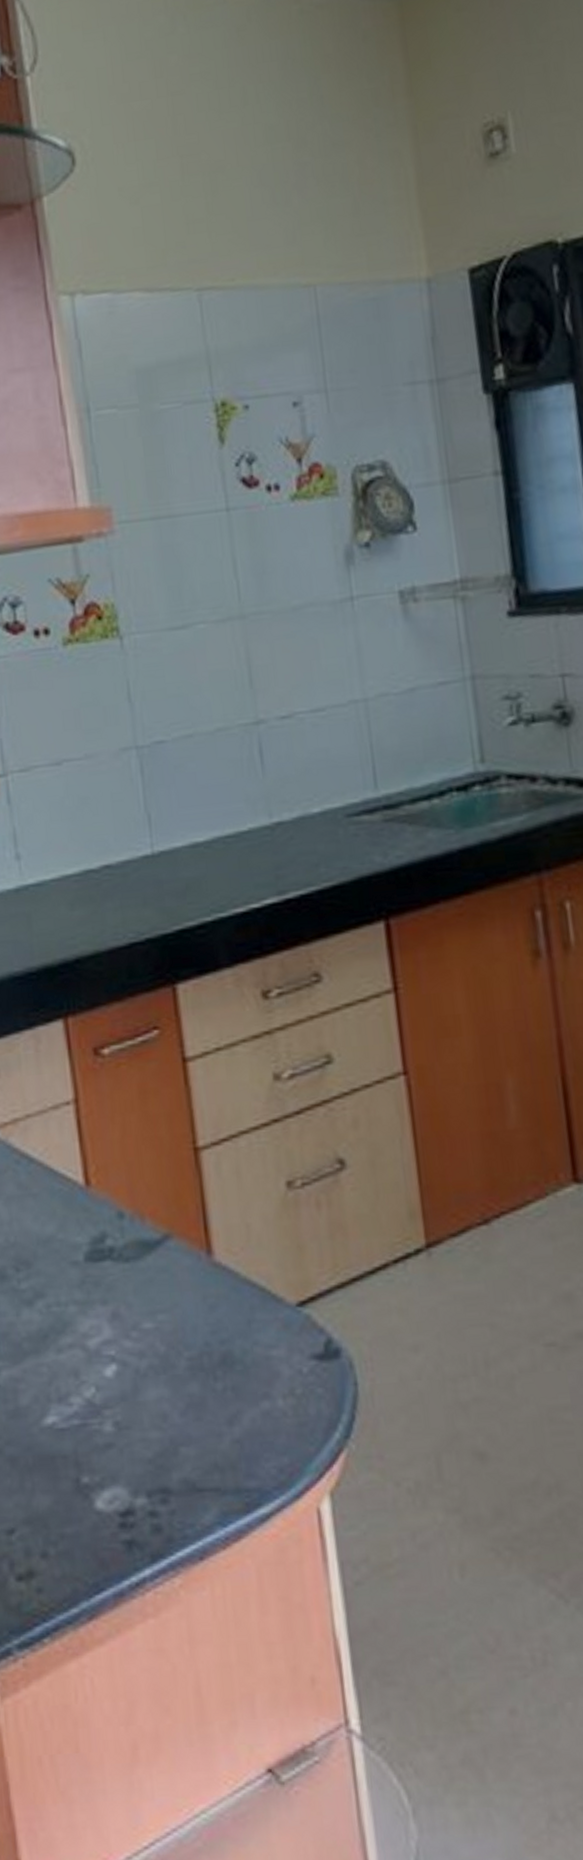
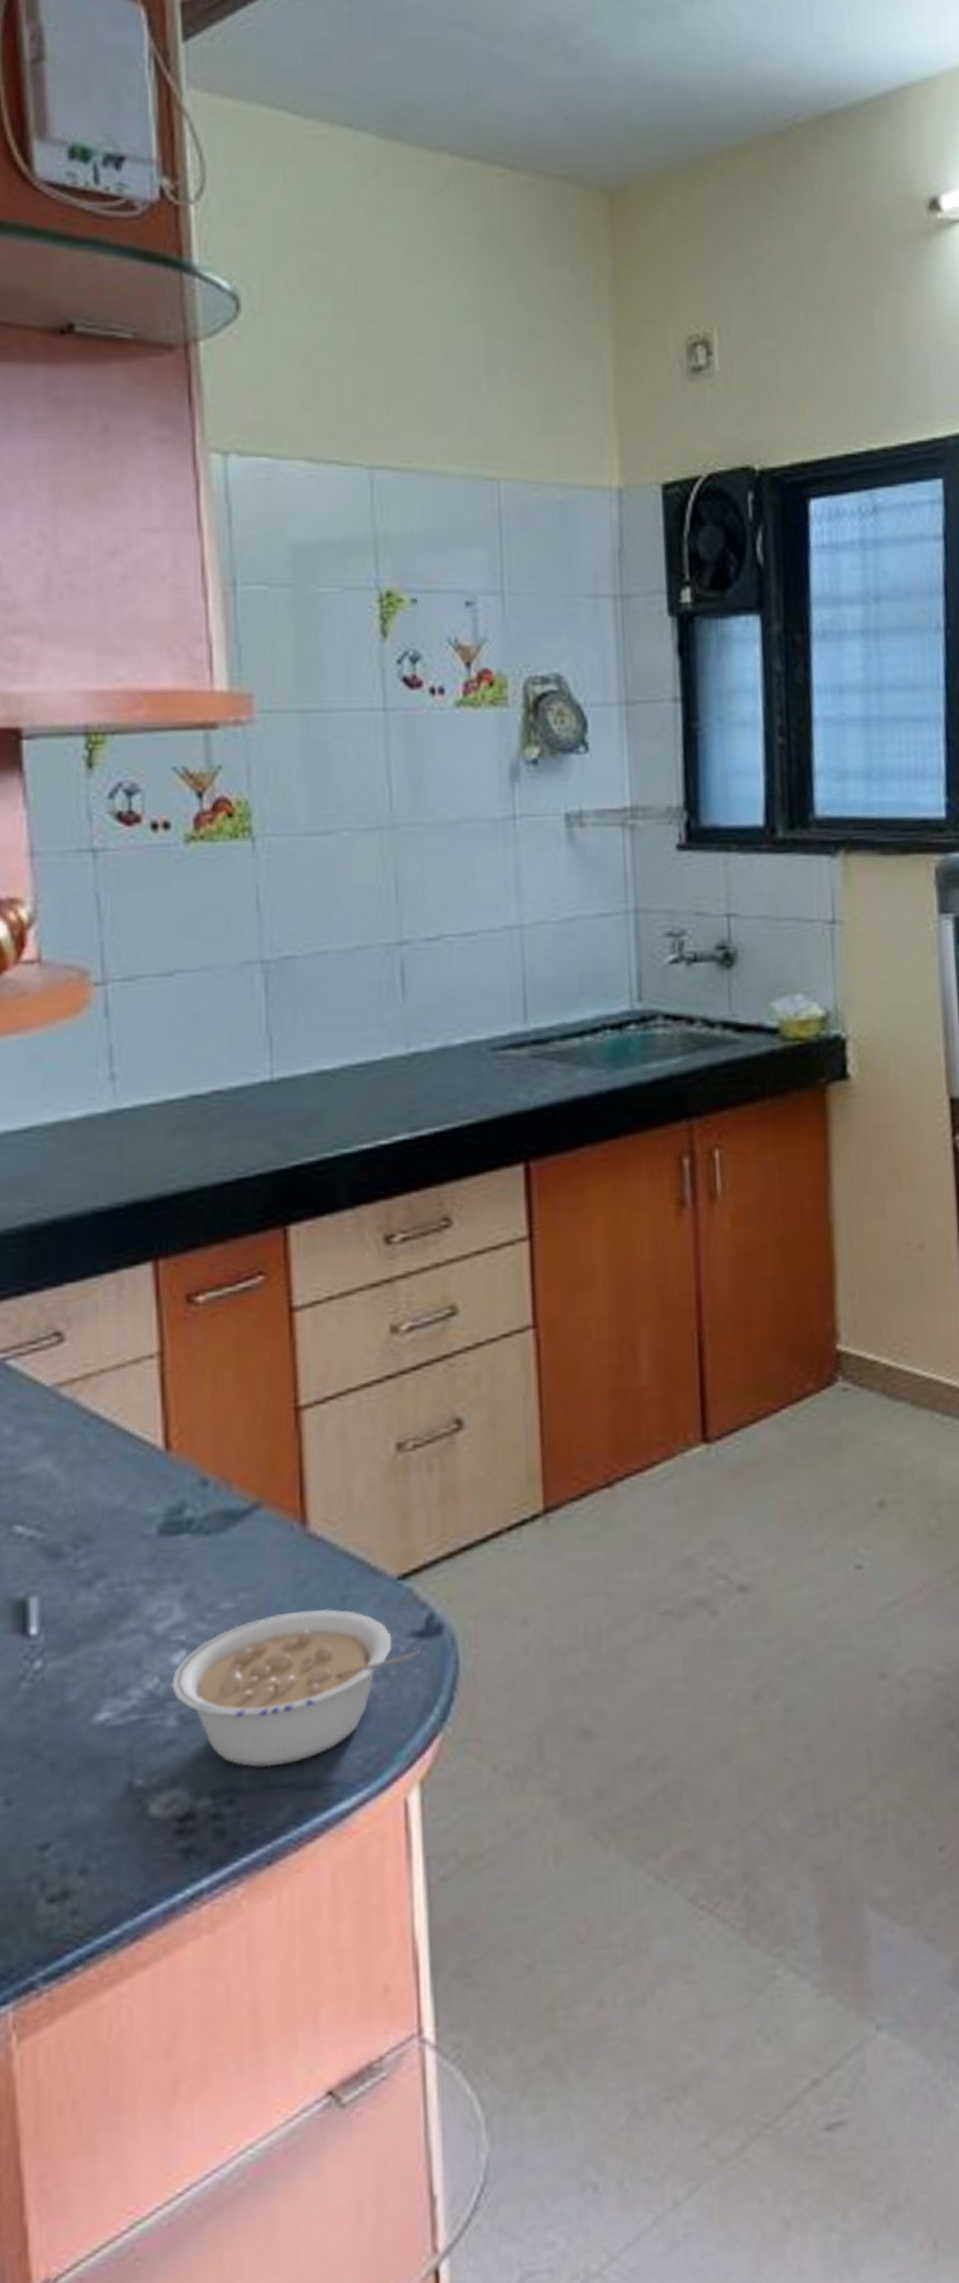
legume: none [105,1331,321,1472] -> present [170,1609,420,1768]

